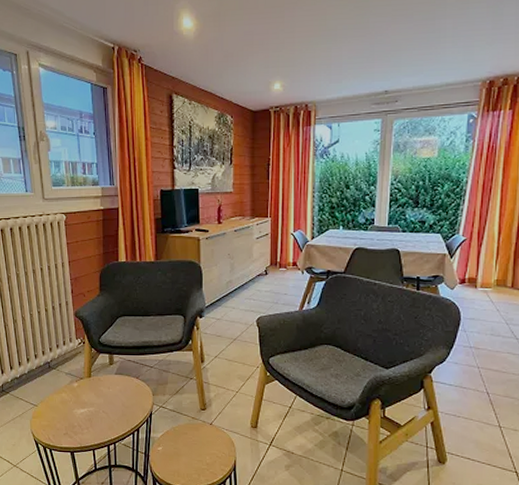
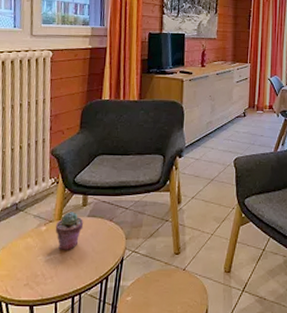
potted succulent: none [86,370,112,405] -> present [55,212,84,250]

